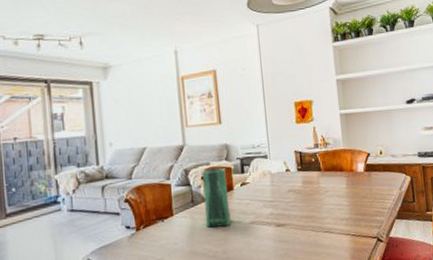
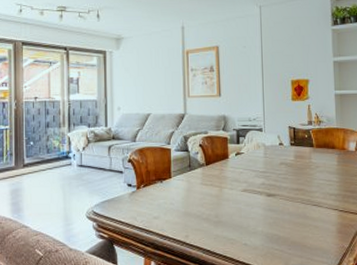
vase: present [202,167,231,228] -> none [200,136,224,192]

